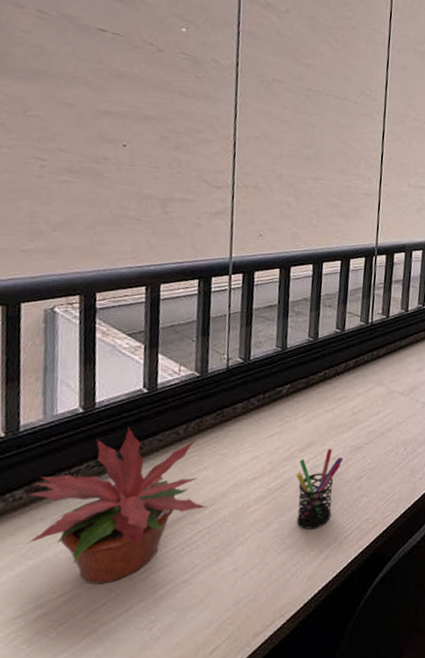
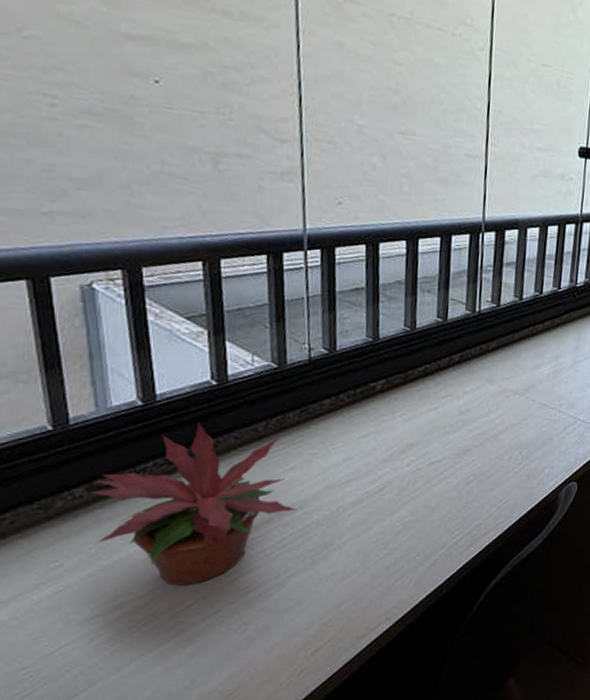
pen holder: present [296,448,343,529] -> none [397,450,450,534]

